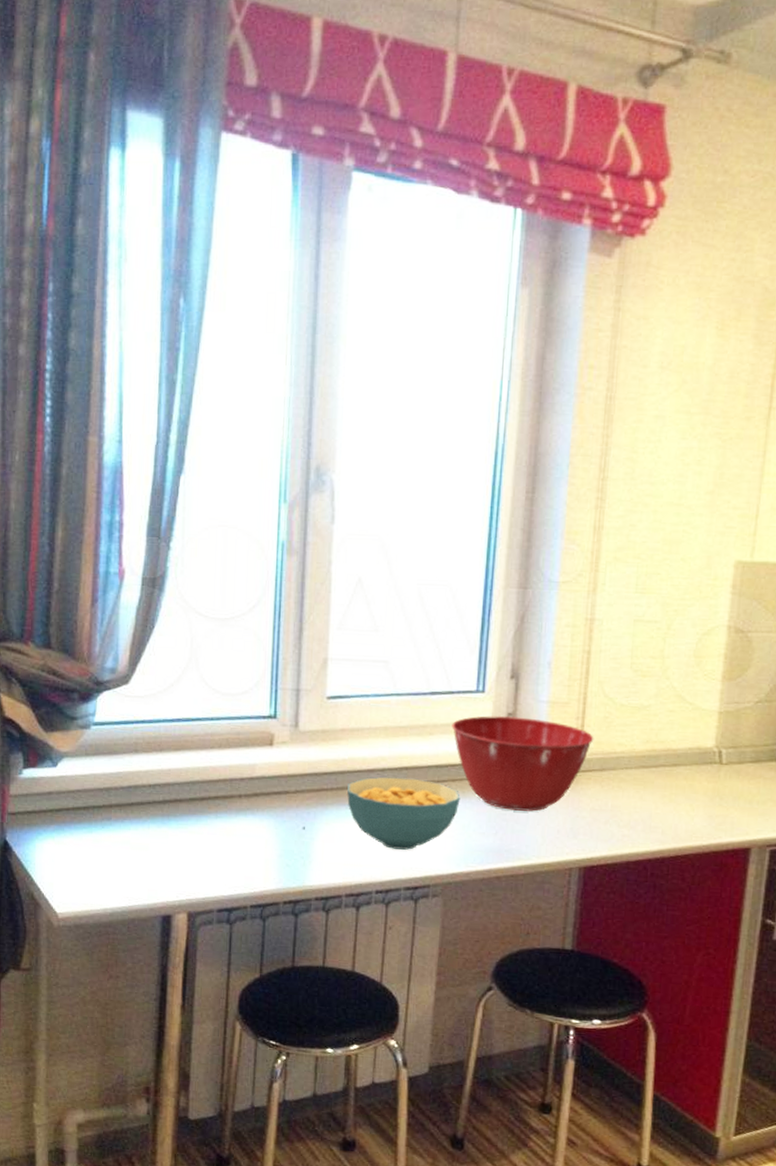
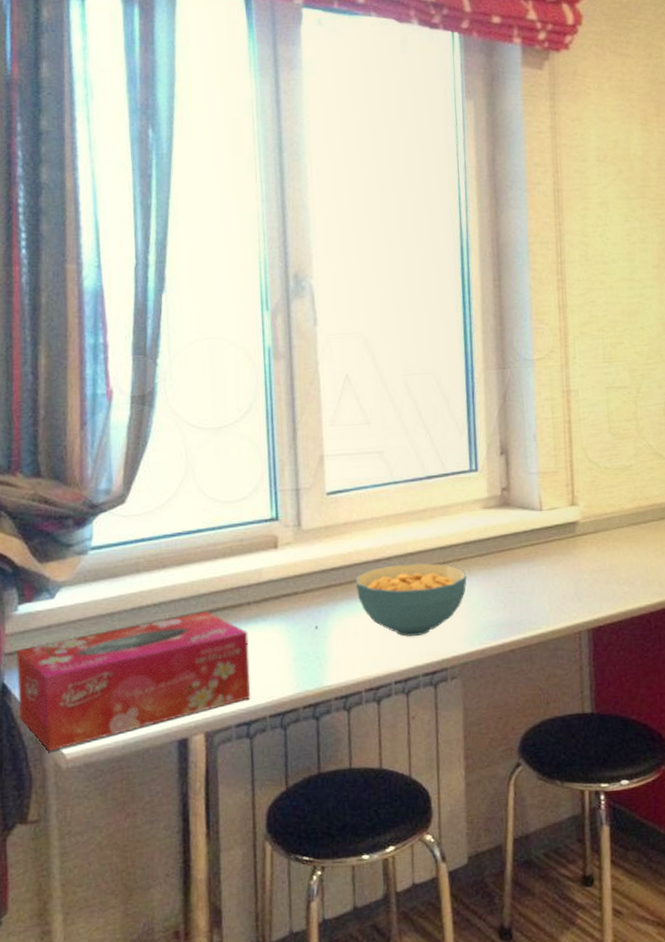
tissue box: none [18,798,237,909] -> present [16,611,251,752]
mixing bowl: present [451,715,594,812] -> none [450,490,585,582]

